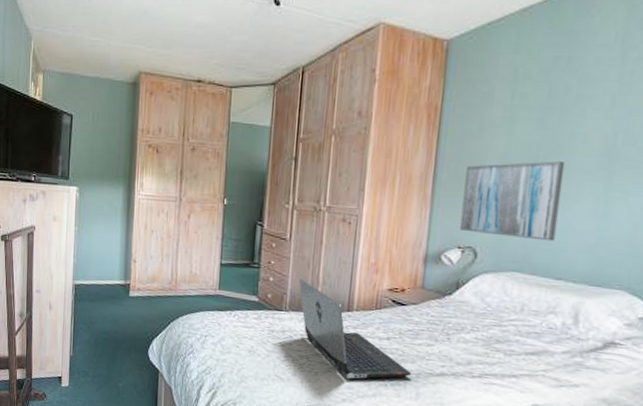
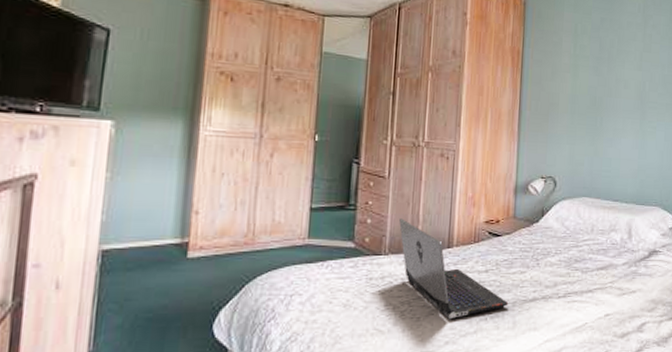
wall art: present [459,160,566,242] -> none [542,101,614,169]

